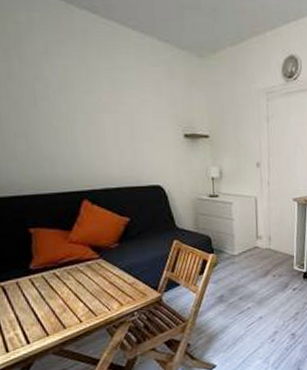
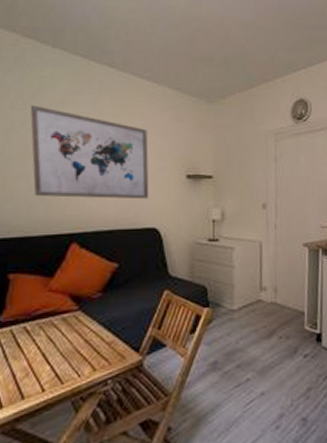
wall art: none [12,56,150,158] -> present [30,105,149,200]

